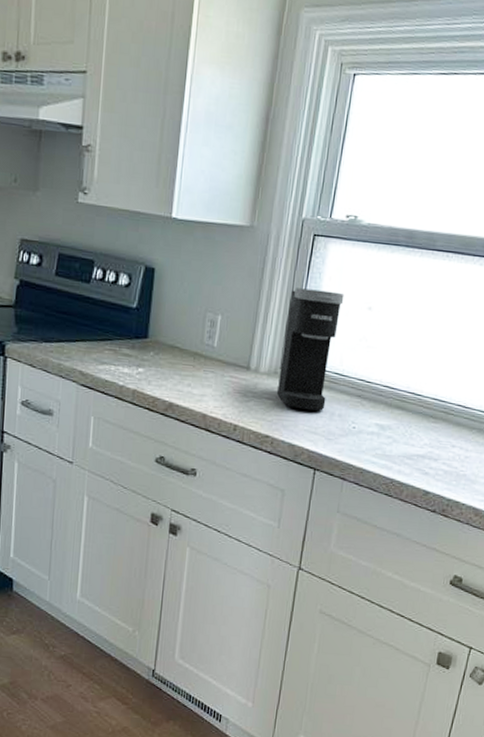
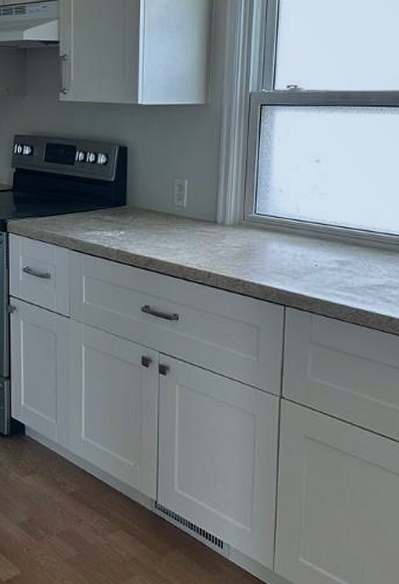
coffee maker: present [276,288,345,411] -> none [242,150,293,253]

